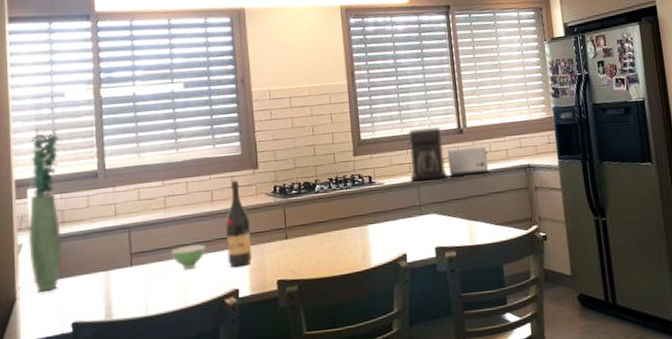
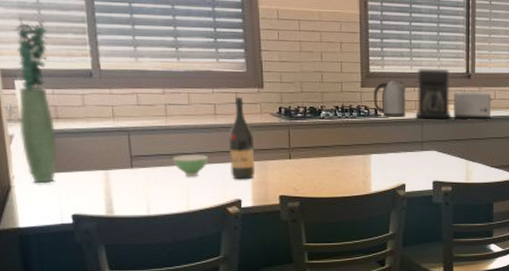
kettle: none [366,145,401,184] -> present [373,81,406,117]

